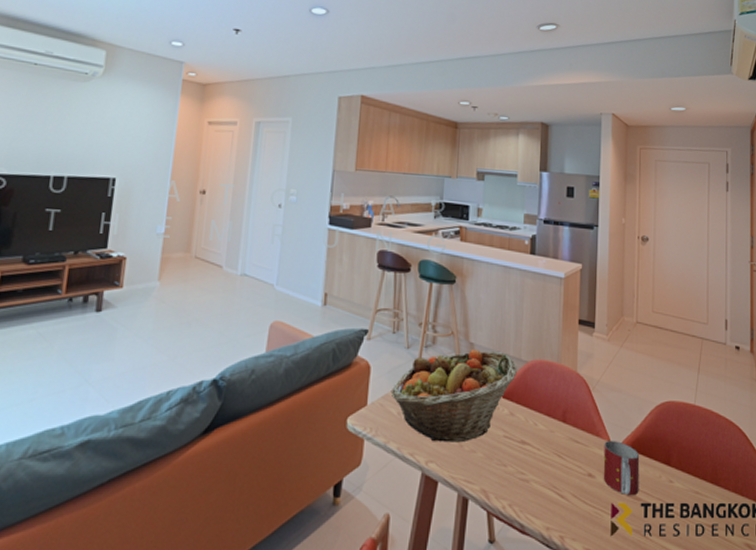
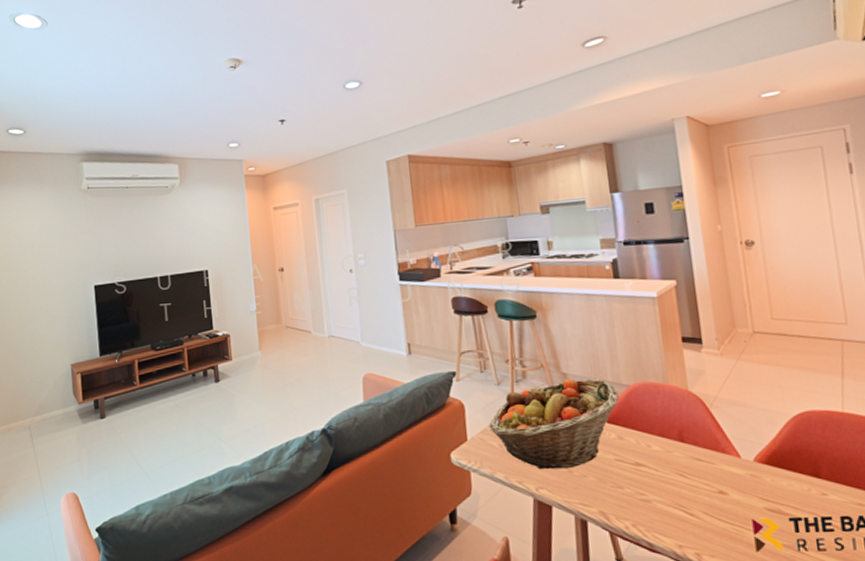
mug: present [603,440,640,496] -> none [733,455,785,511]

